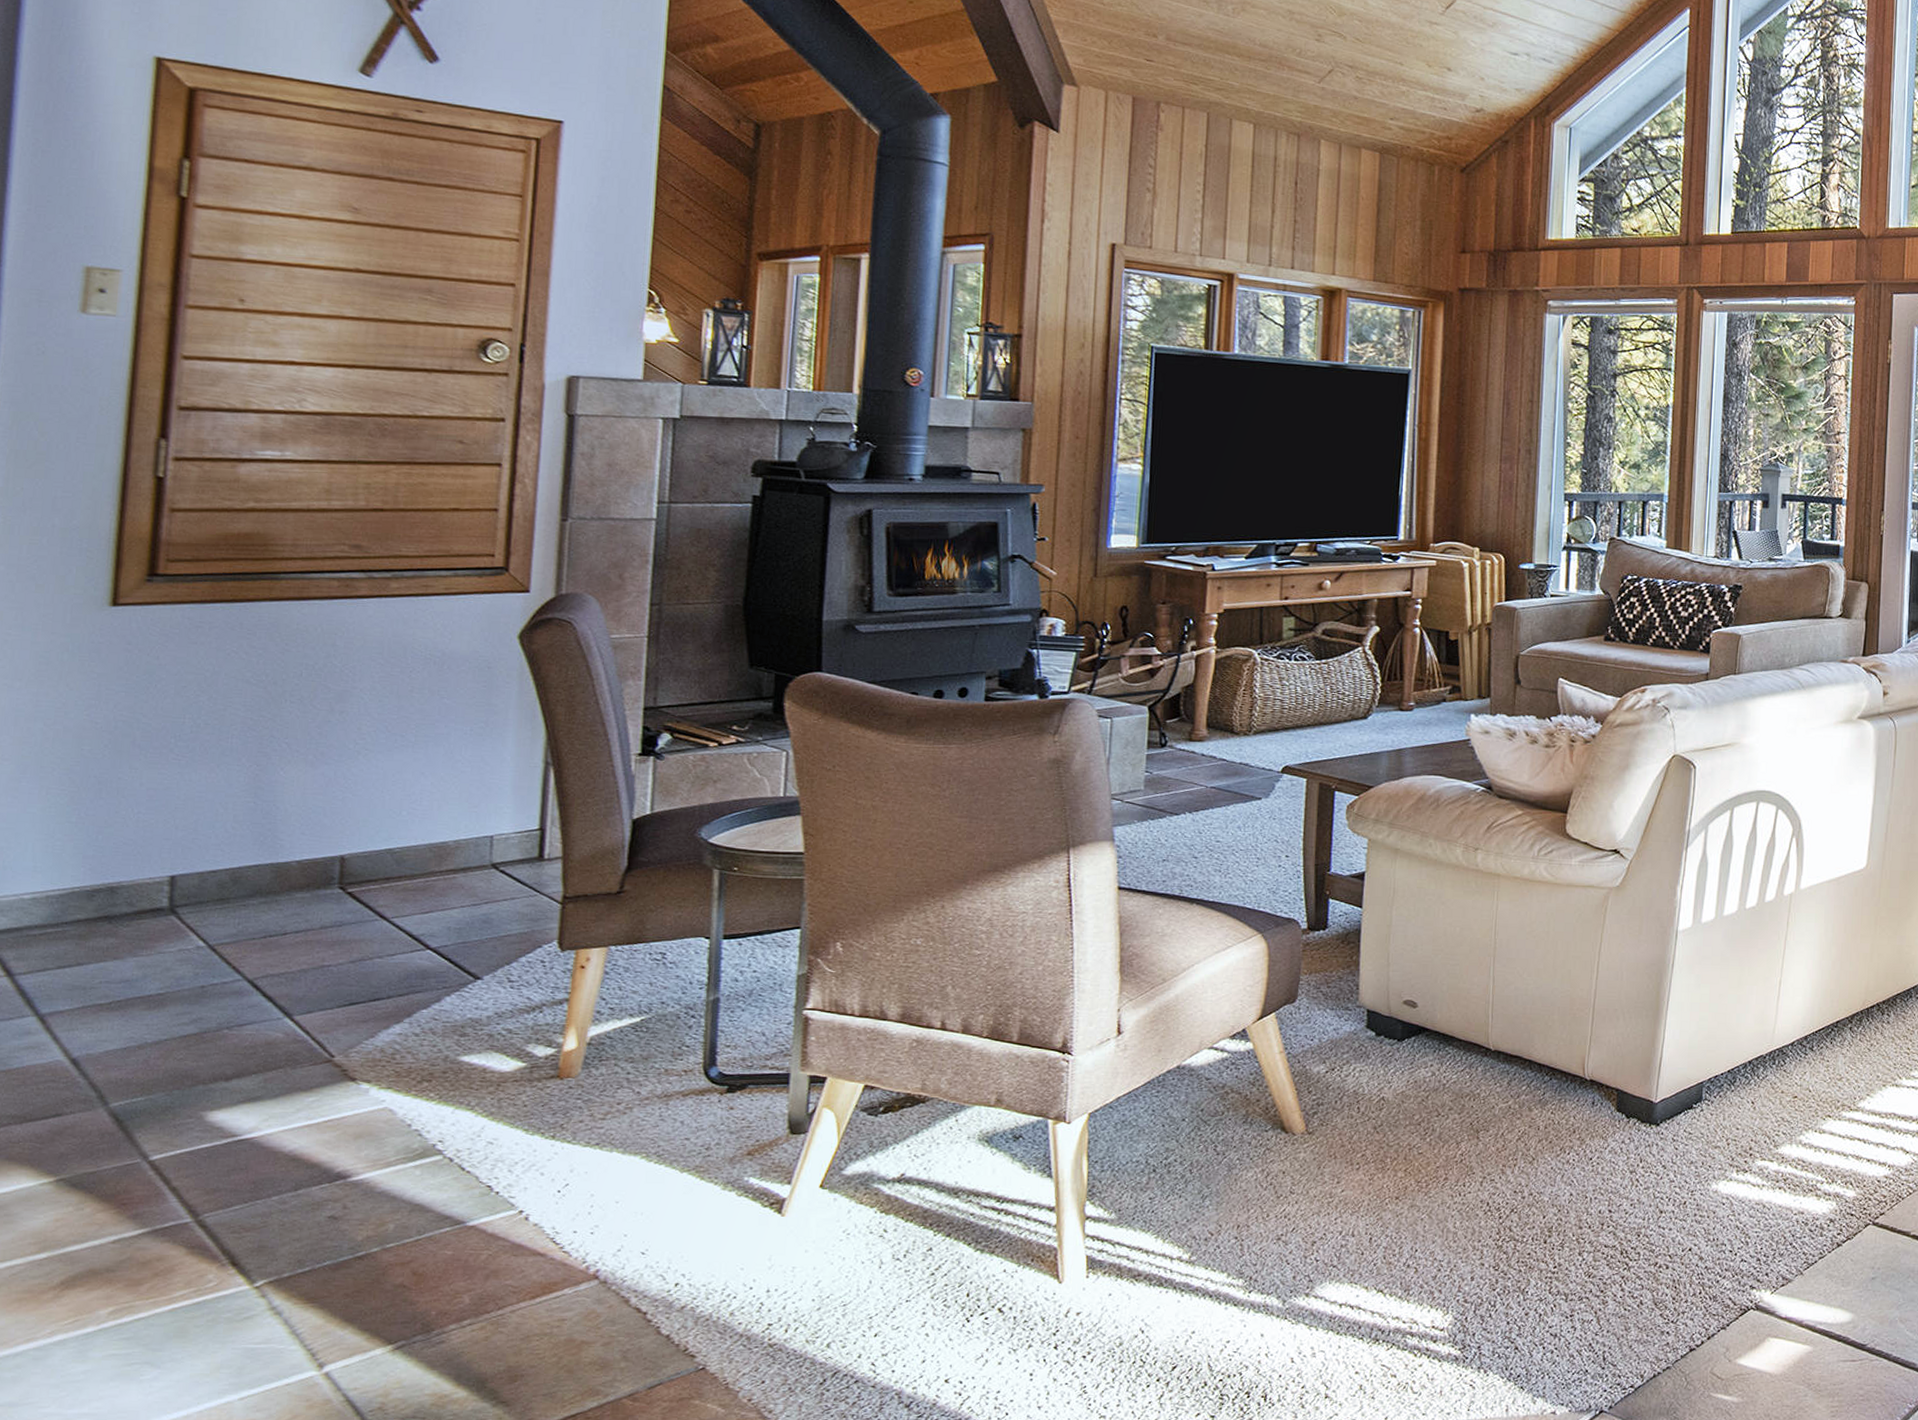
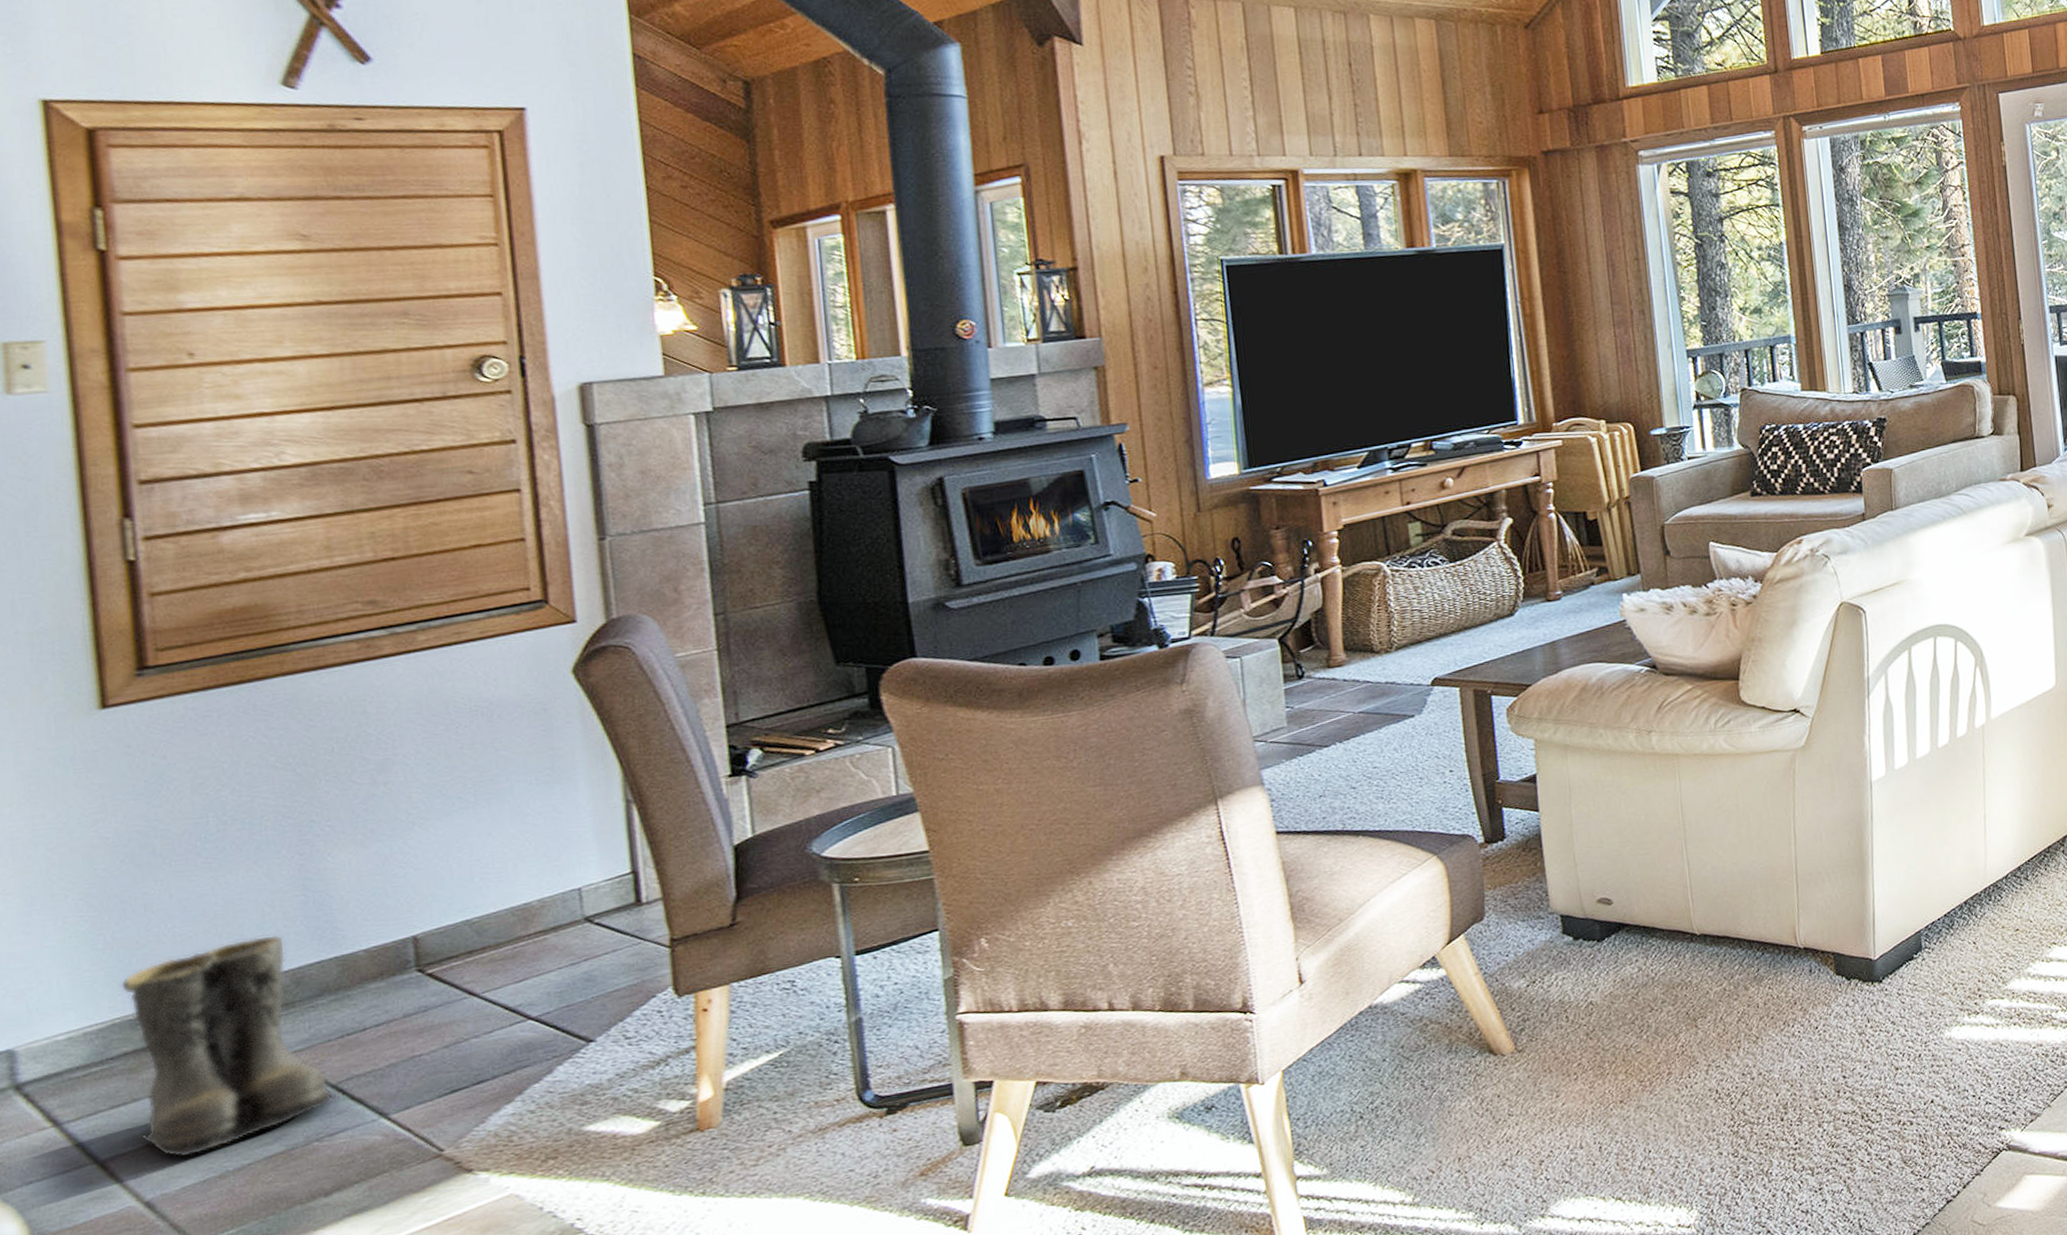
boots: none [78,833,253,1025] -> present [120,935,339,1158]

